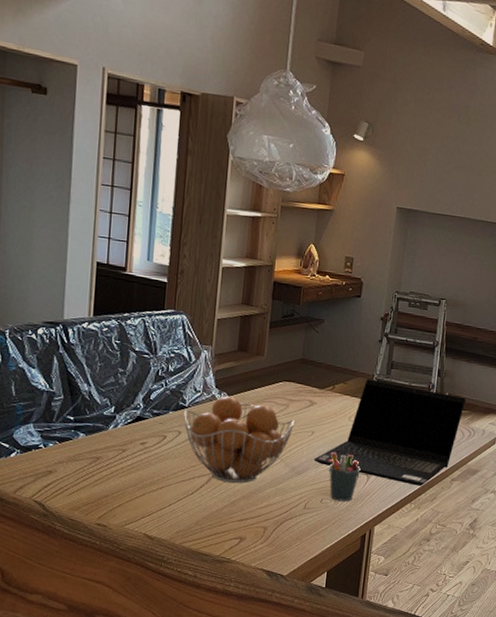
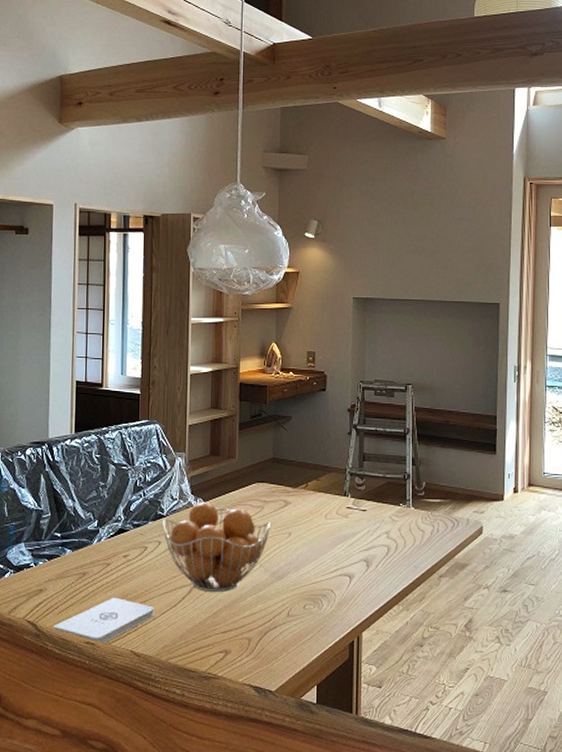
notepad: none [62,482,171,527] -> present [53,597,154,645]
laptop computer: present [313,379,467,486] -> none [292,474,446,585]
pen holder: present [329,451,361,501] -> none [309,553,342,606]

